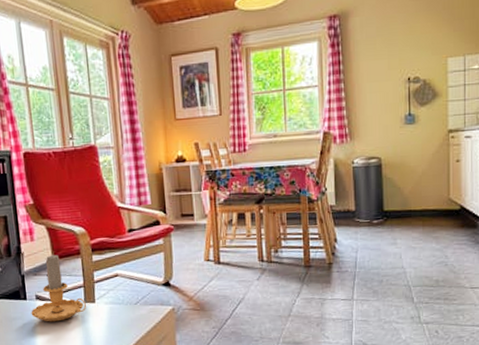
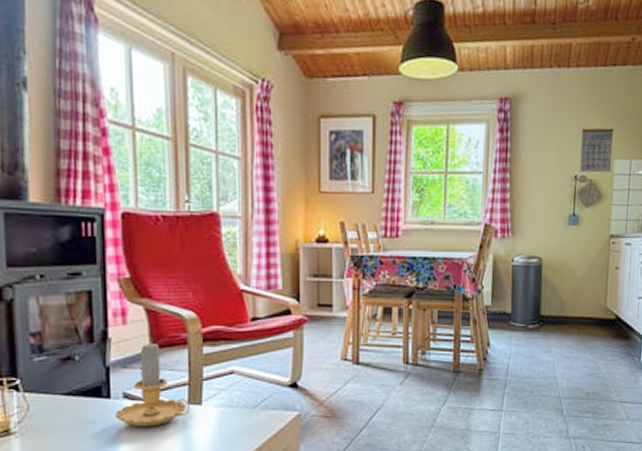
calendar: none [412,24,445,74] -> present [580,122,614,173]

